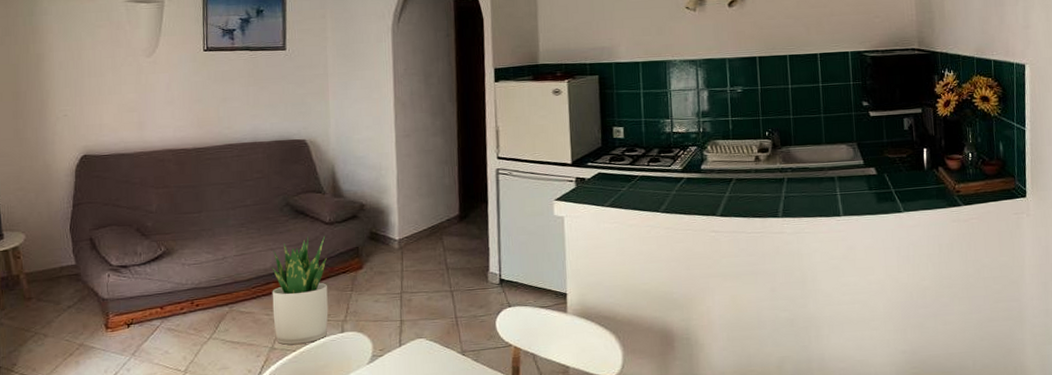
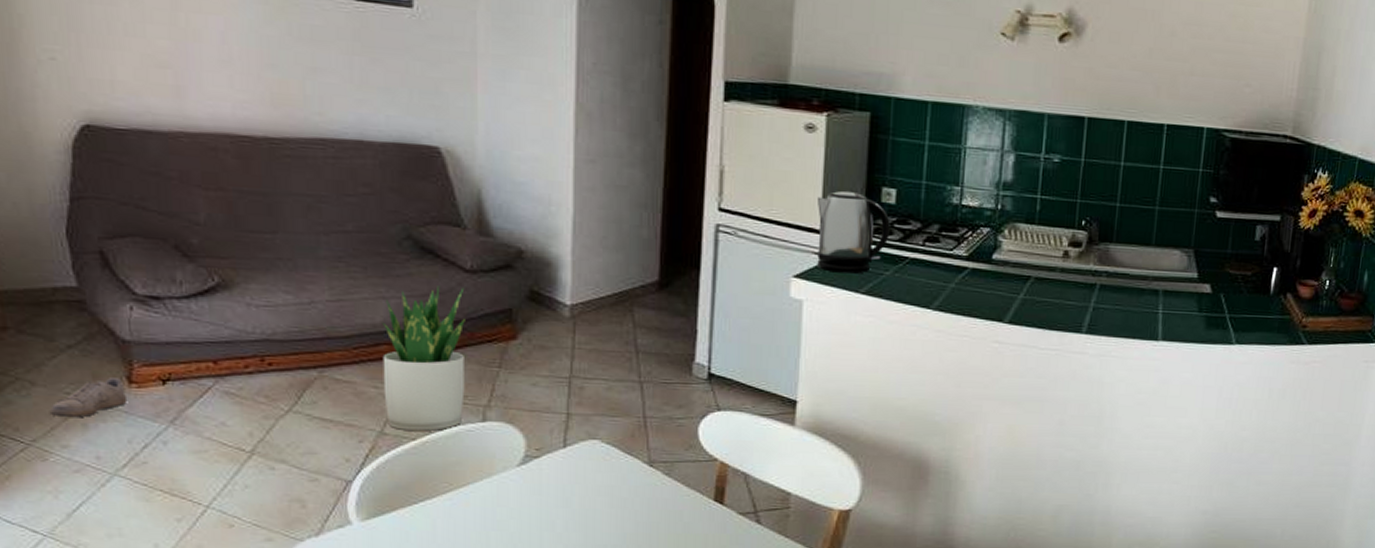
shoe: none [55,326,104,358] -> present [49,378,126,417]
kettle: none [567,132,622,193] -> present [817,190,890,274]

